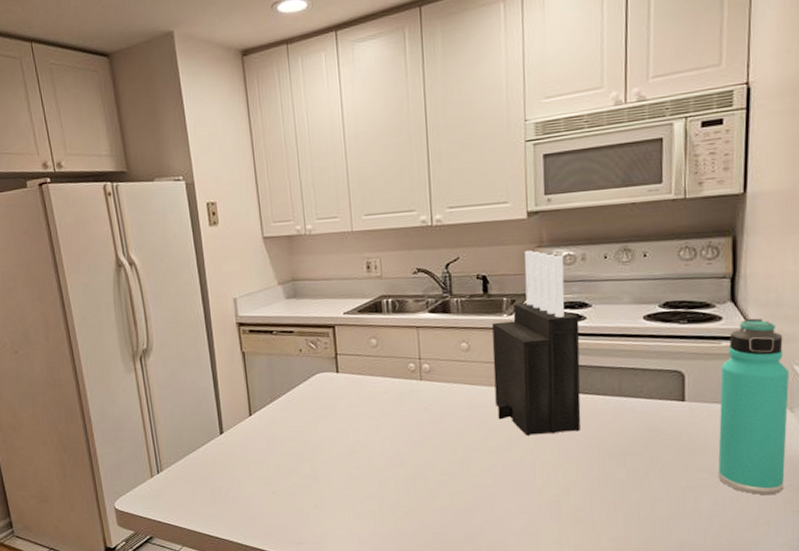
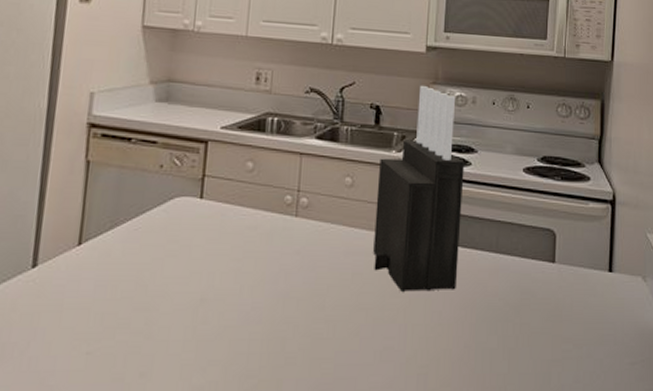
thermos bottle: present [717,318,789,496] -> none [580,181,643,372]

